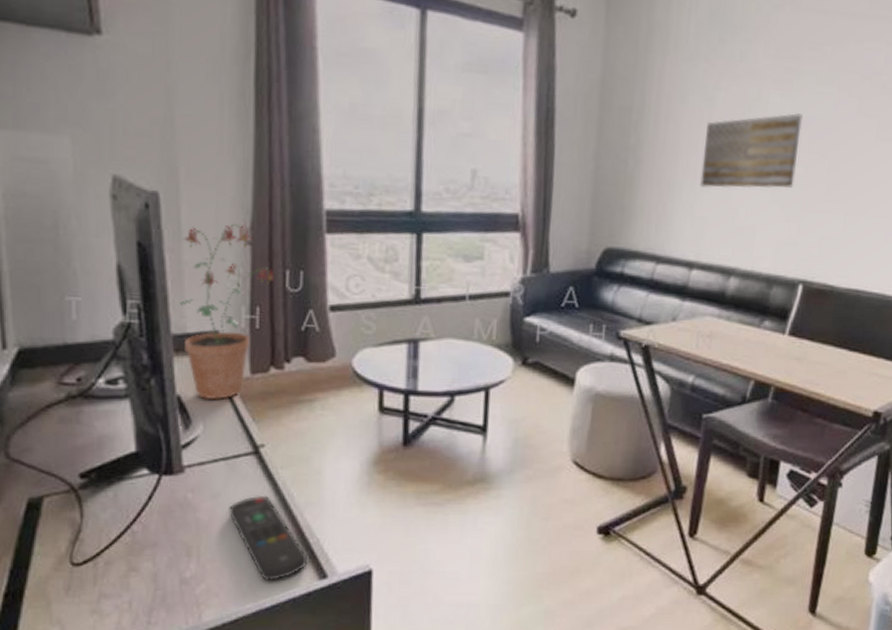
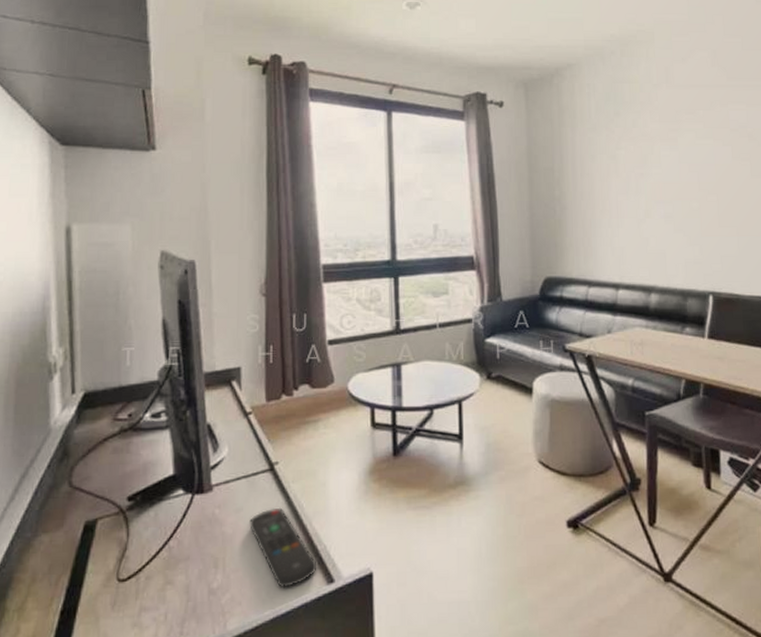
potted plant: present [179,223,275,400] -> none [210,280,284,426]
wall art: present [700,113,803,189] -> none [614,162,691,223]

